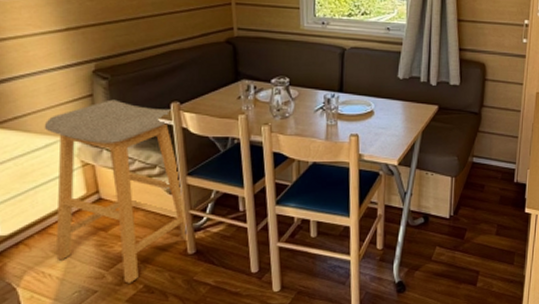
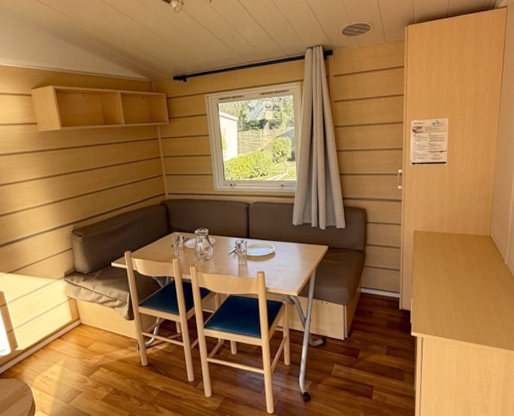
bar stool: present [44,99,189,284] -> none [43,251,143,387]

